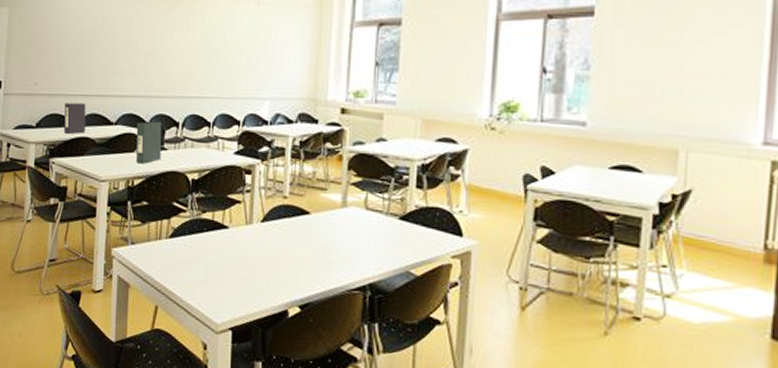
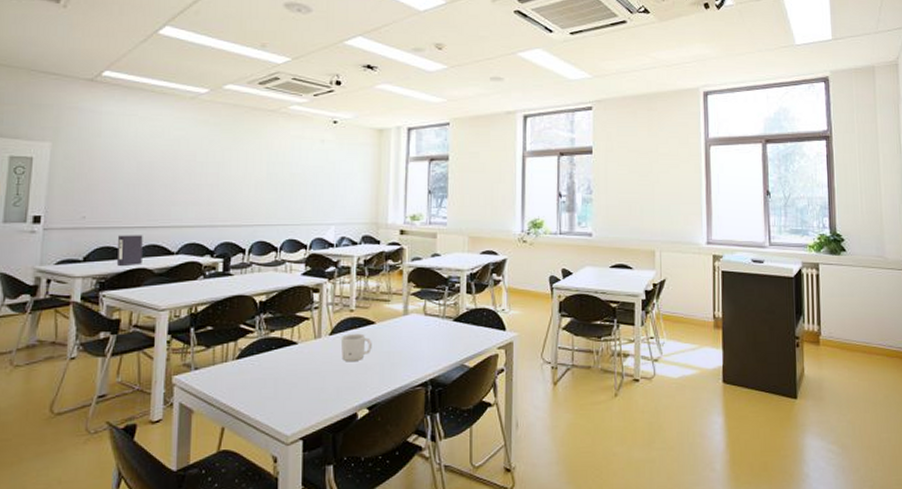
binder: present [136,121,162,164] -> none [199,249,228,291]
mug: none [273,222,306,254] -> present [342,333,372,362]

